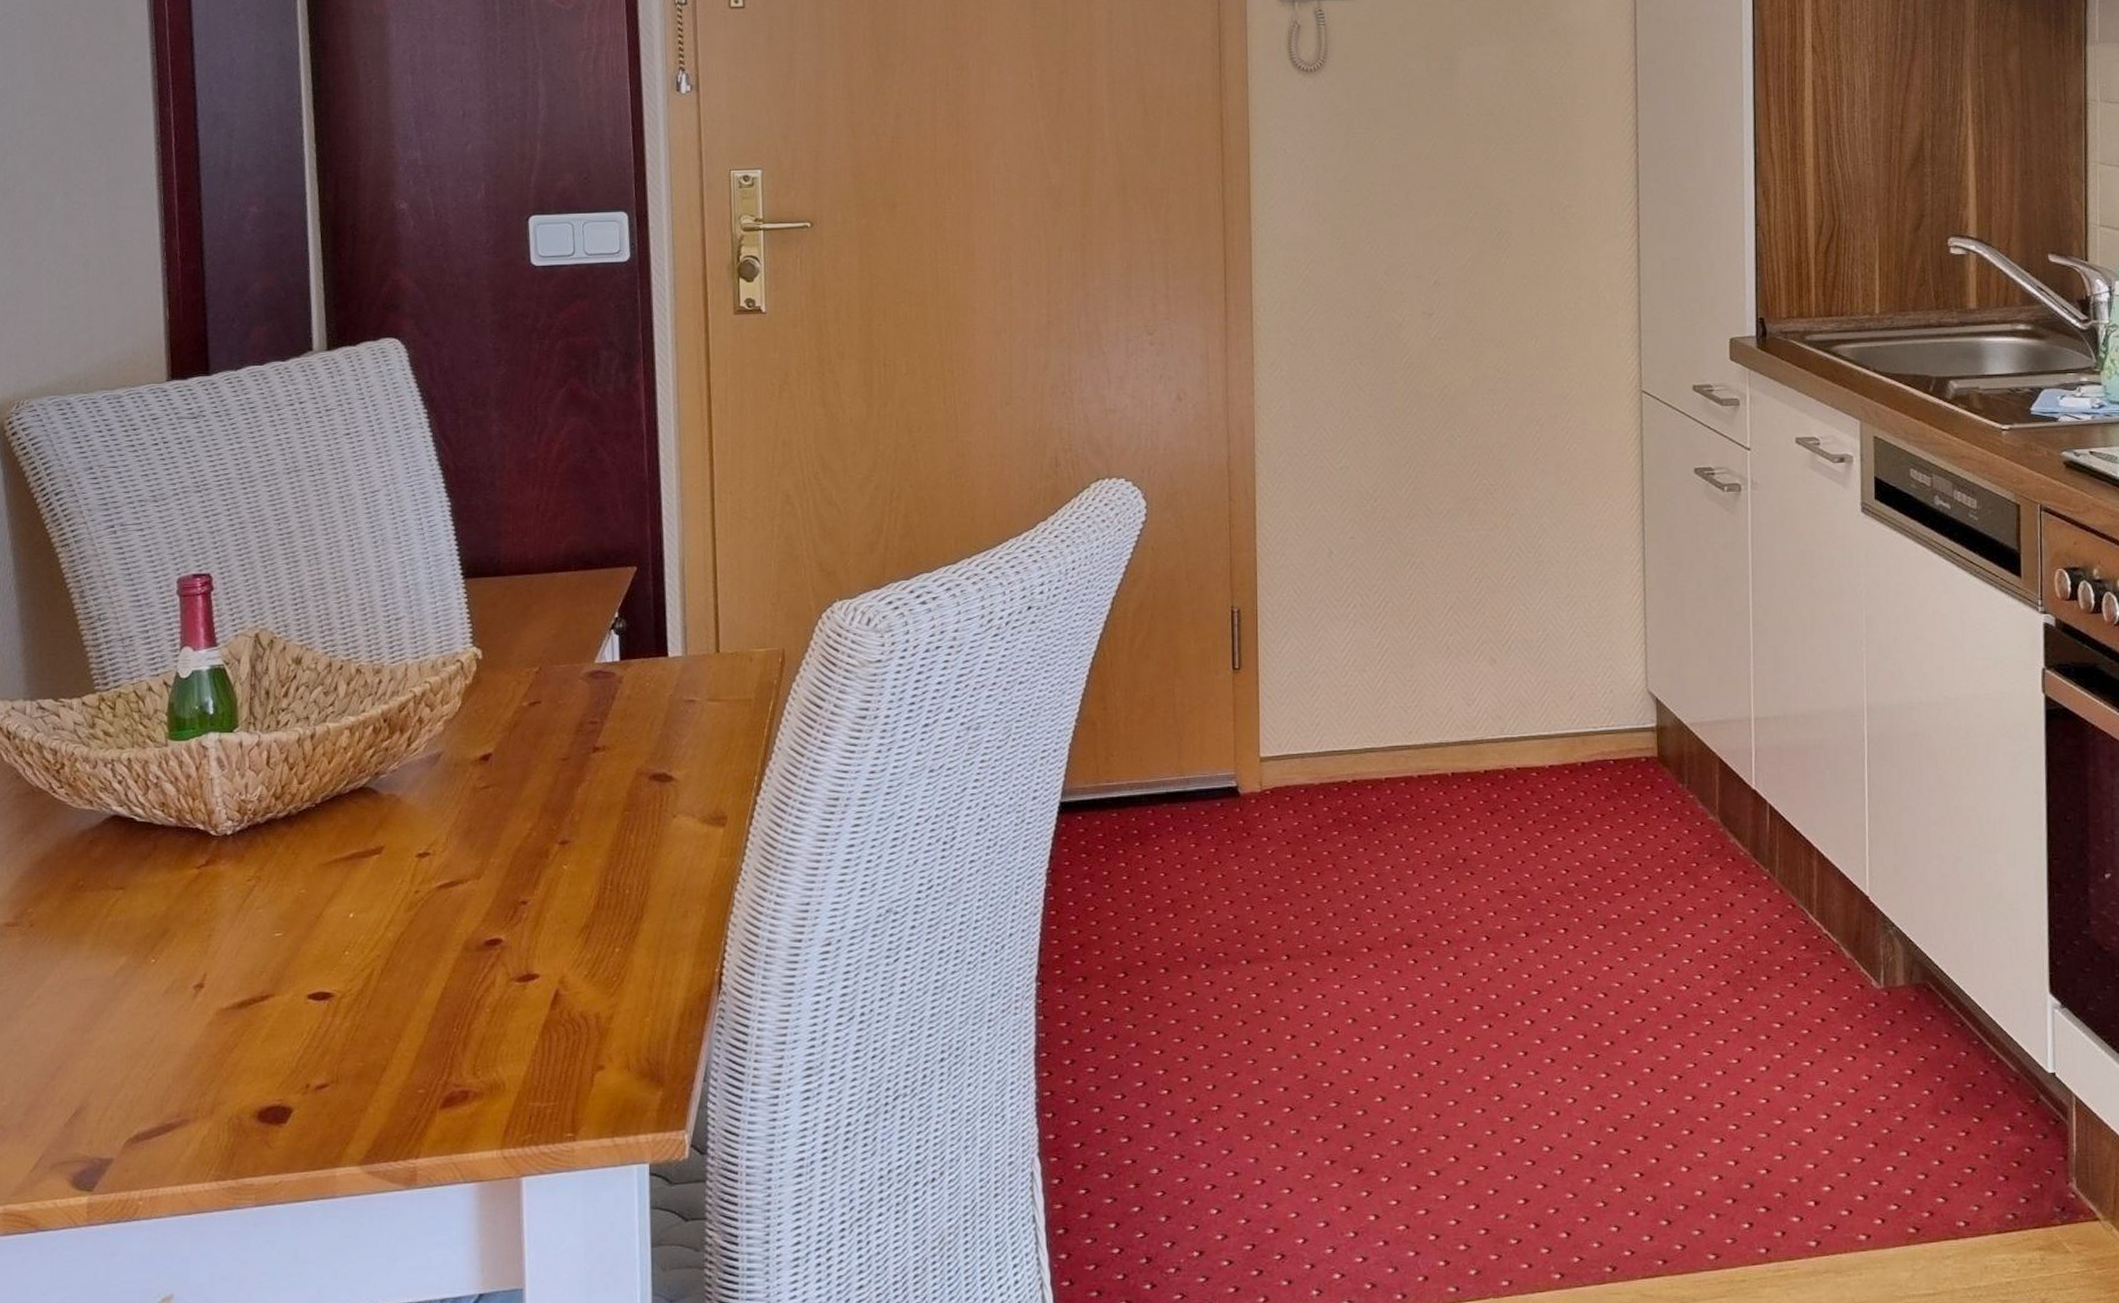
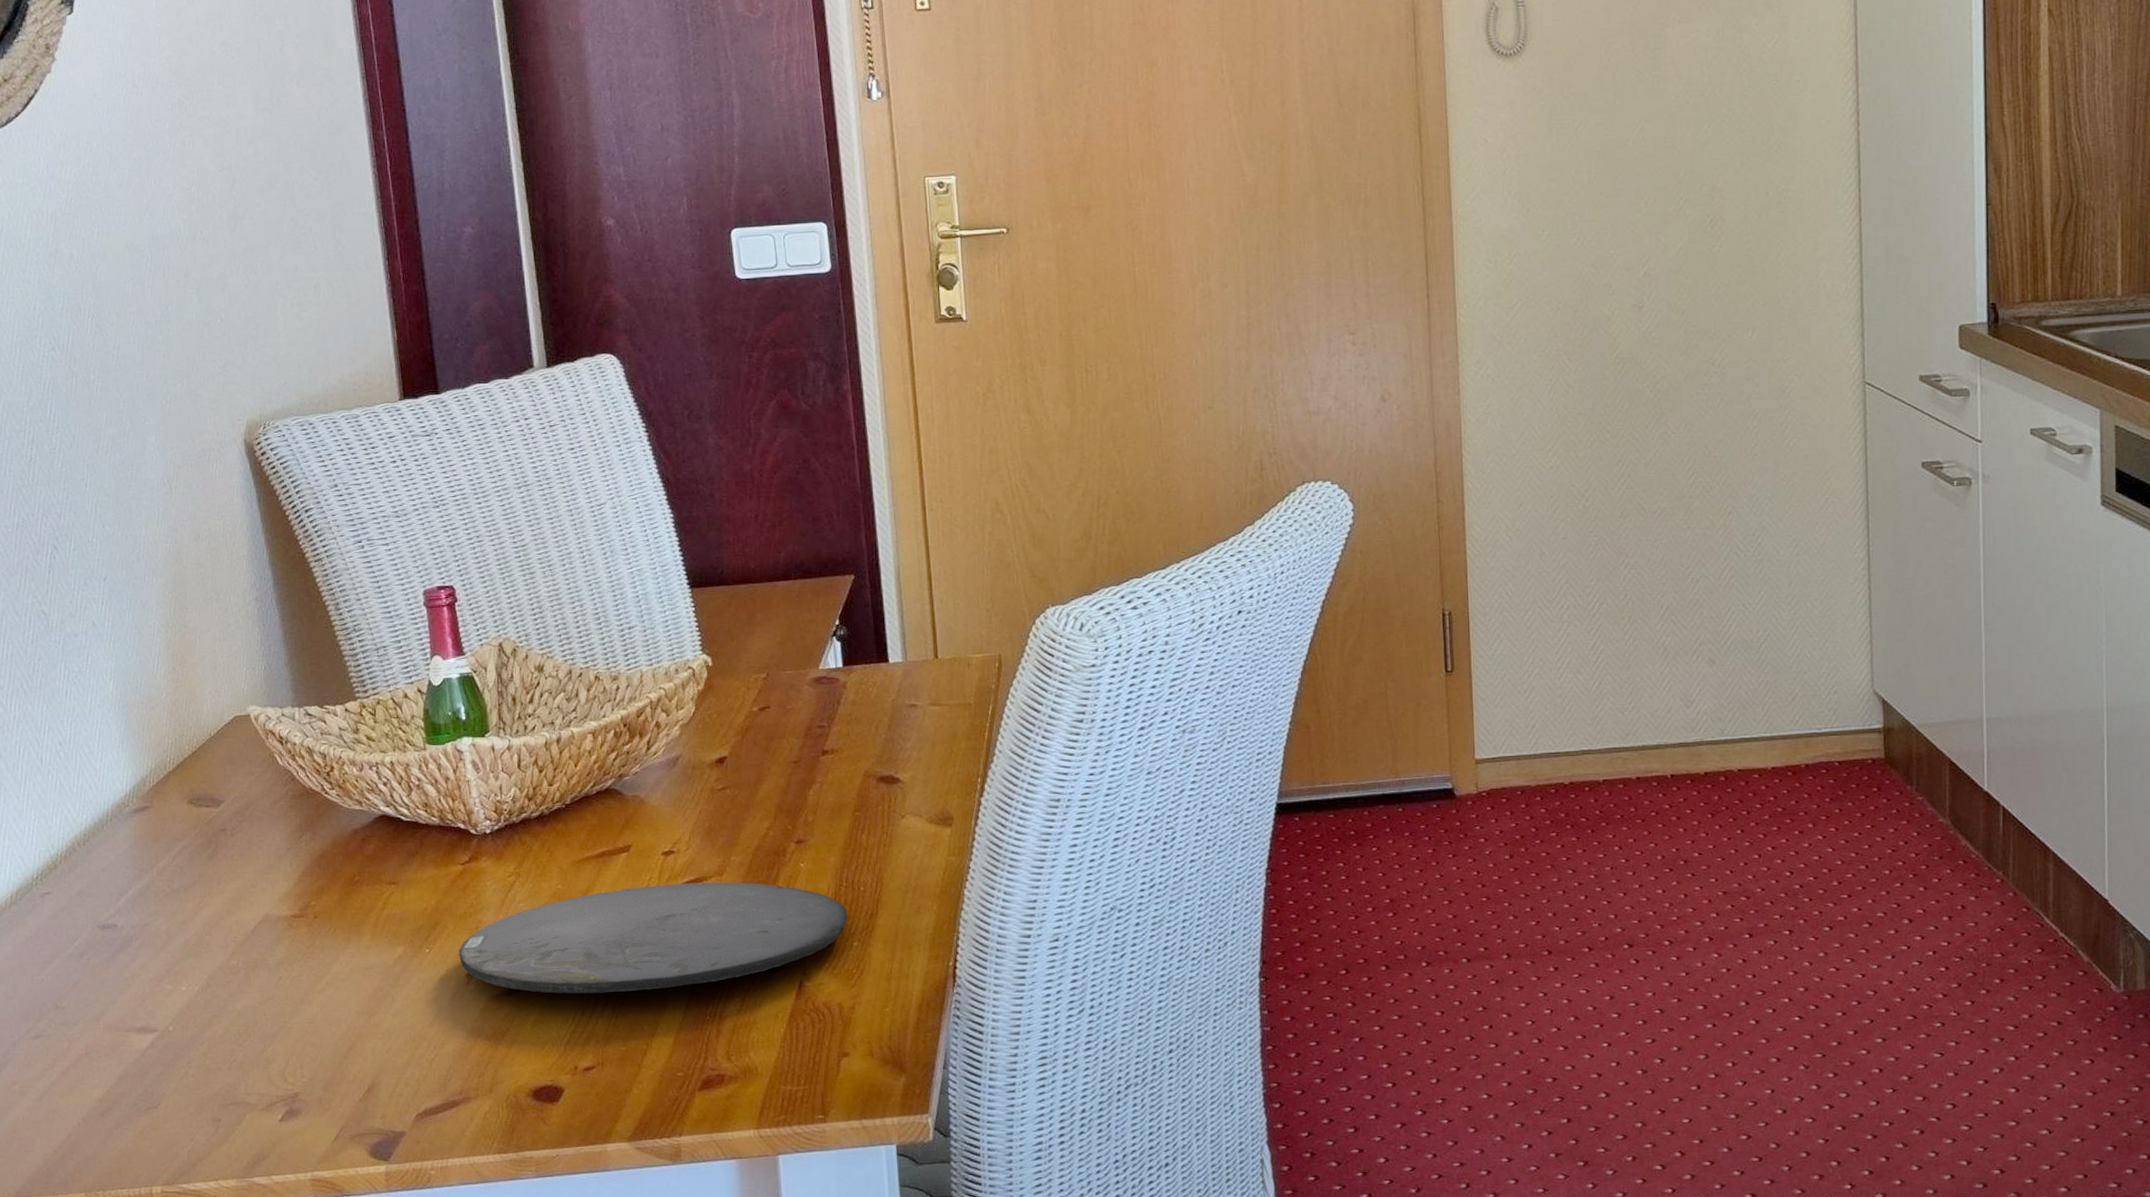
plate: none [187,885,611,1006] -> present [459,882,848,994]

